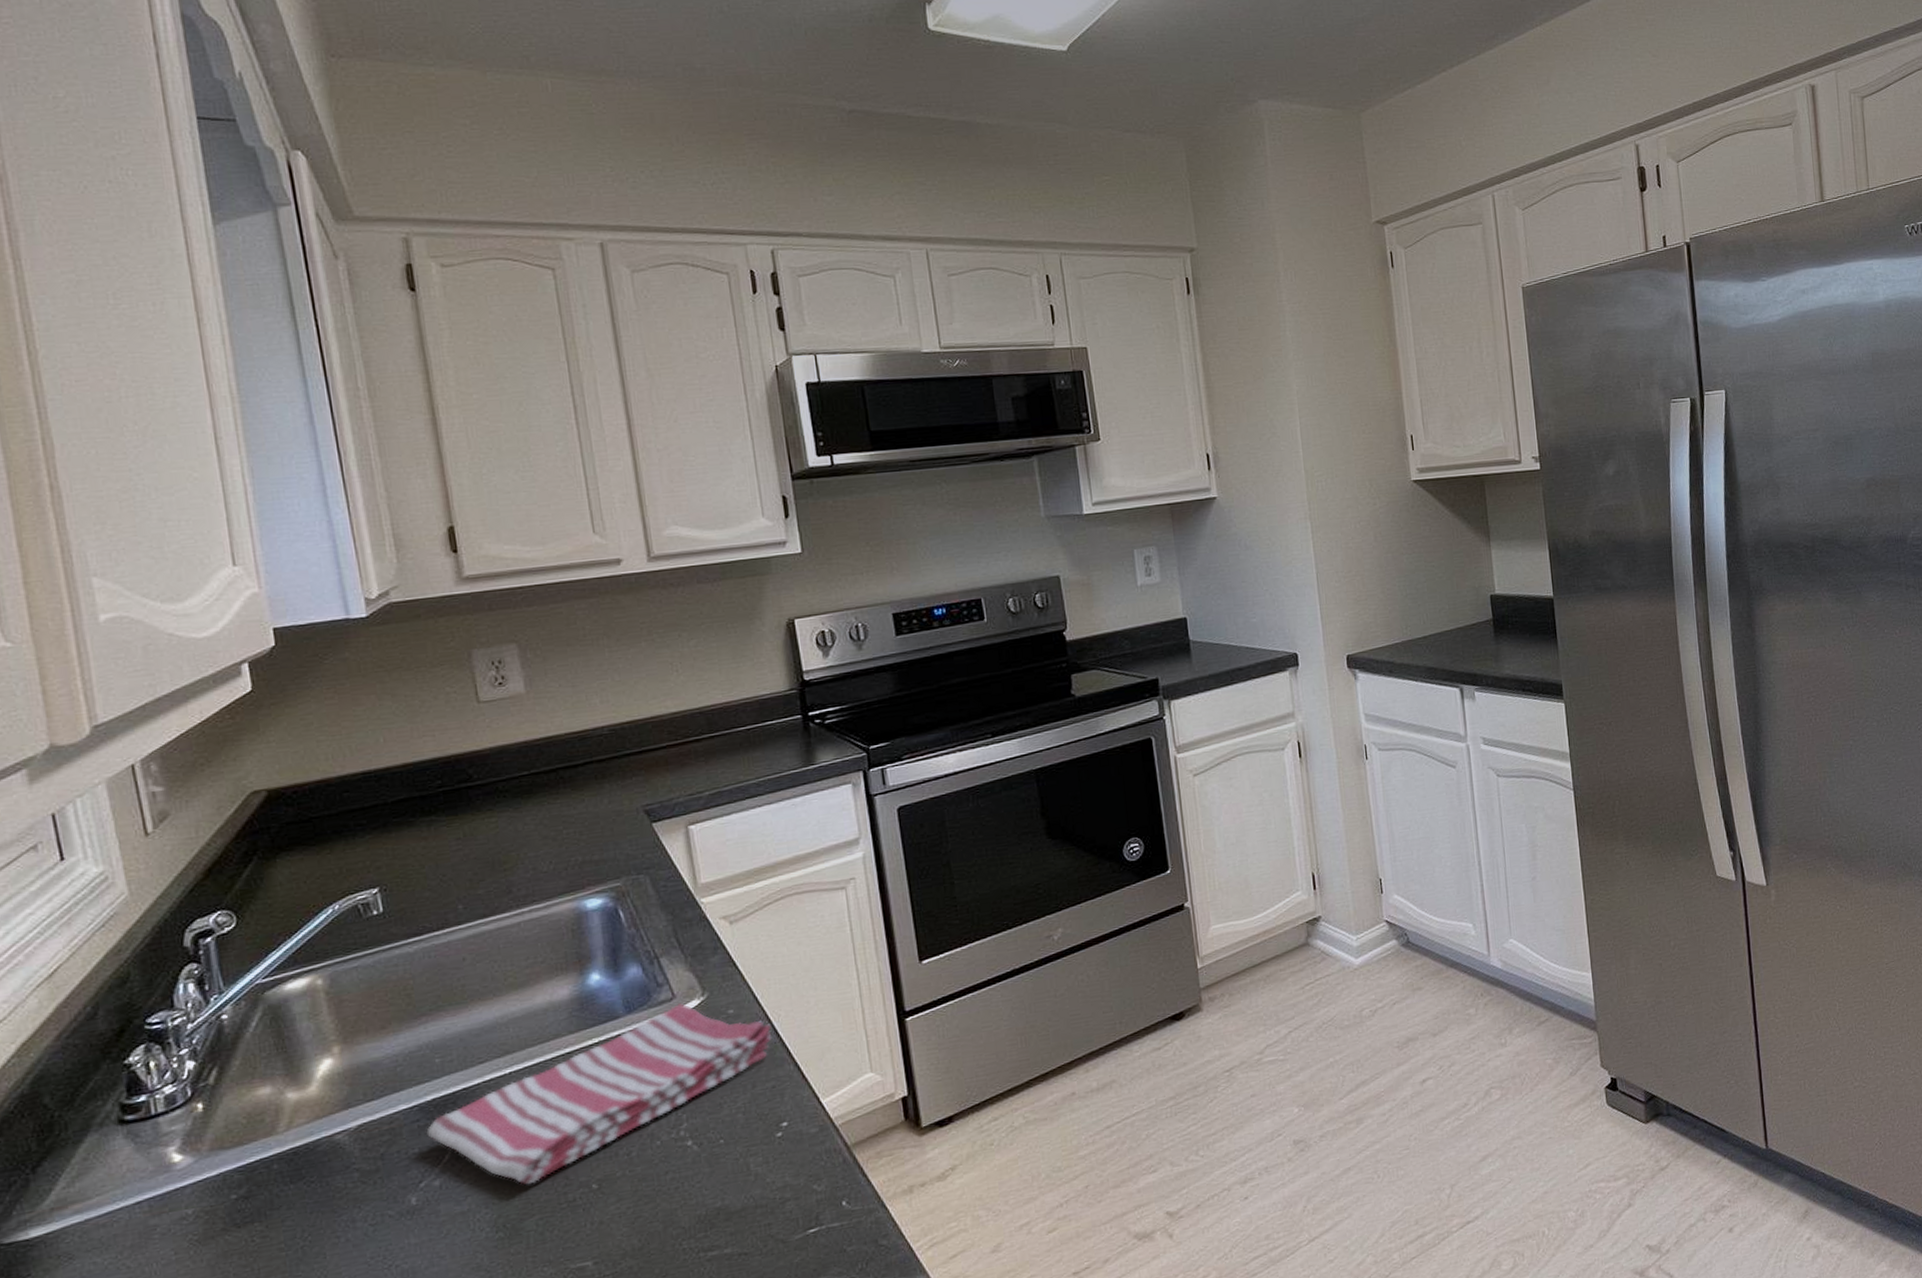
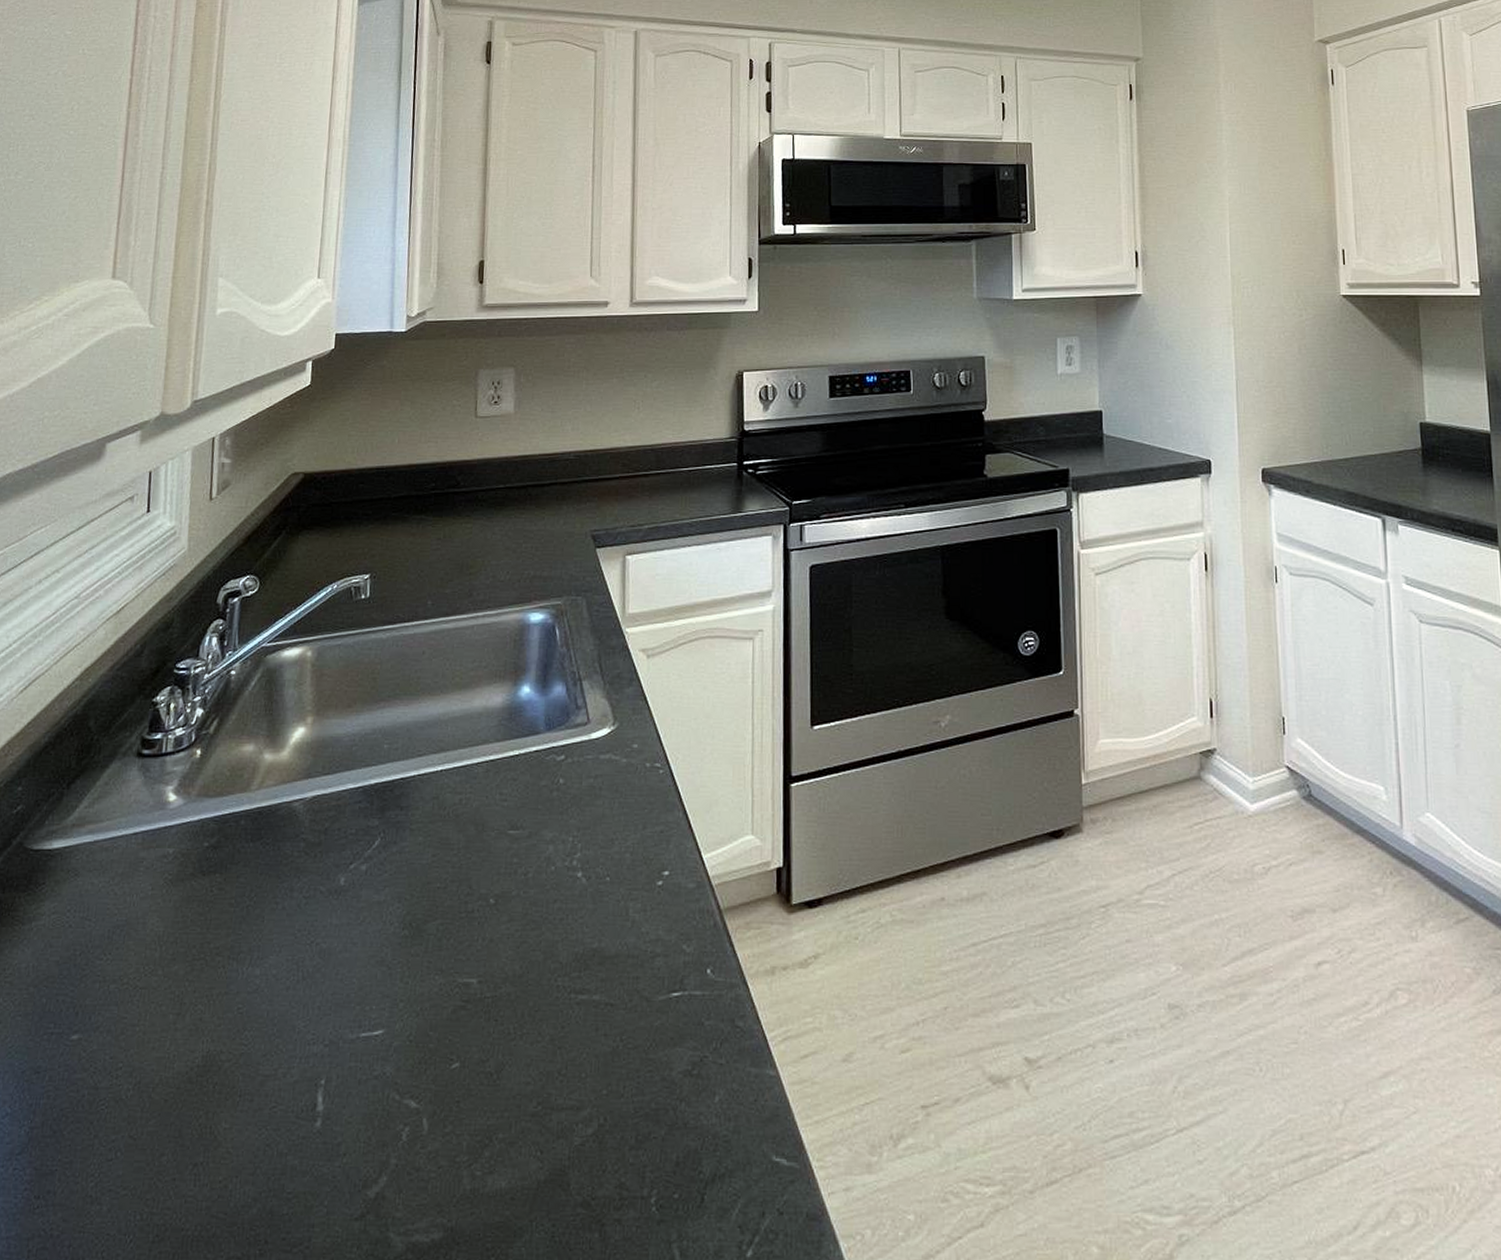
dish towel: present [426,1003,773,1185] -> none [364,730,668,887]

